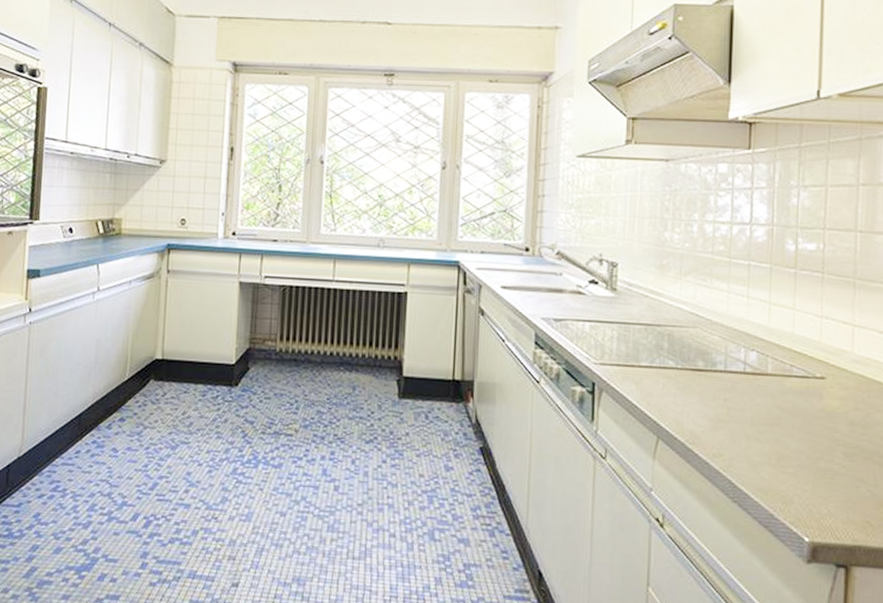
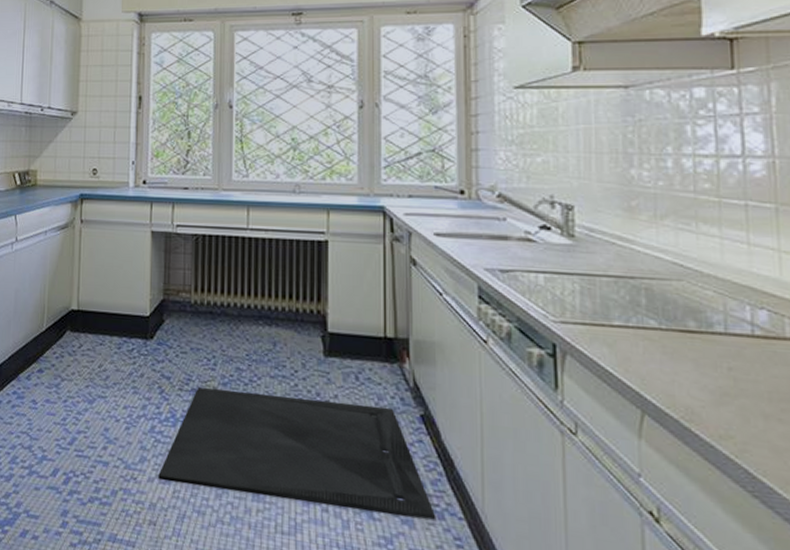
door mat: none [239,429,488,538] -> present [158,386,436,520]

